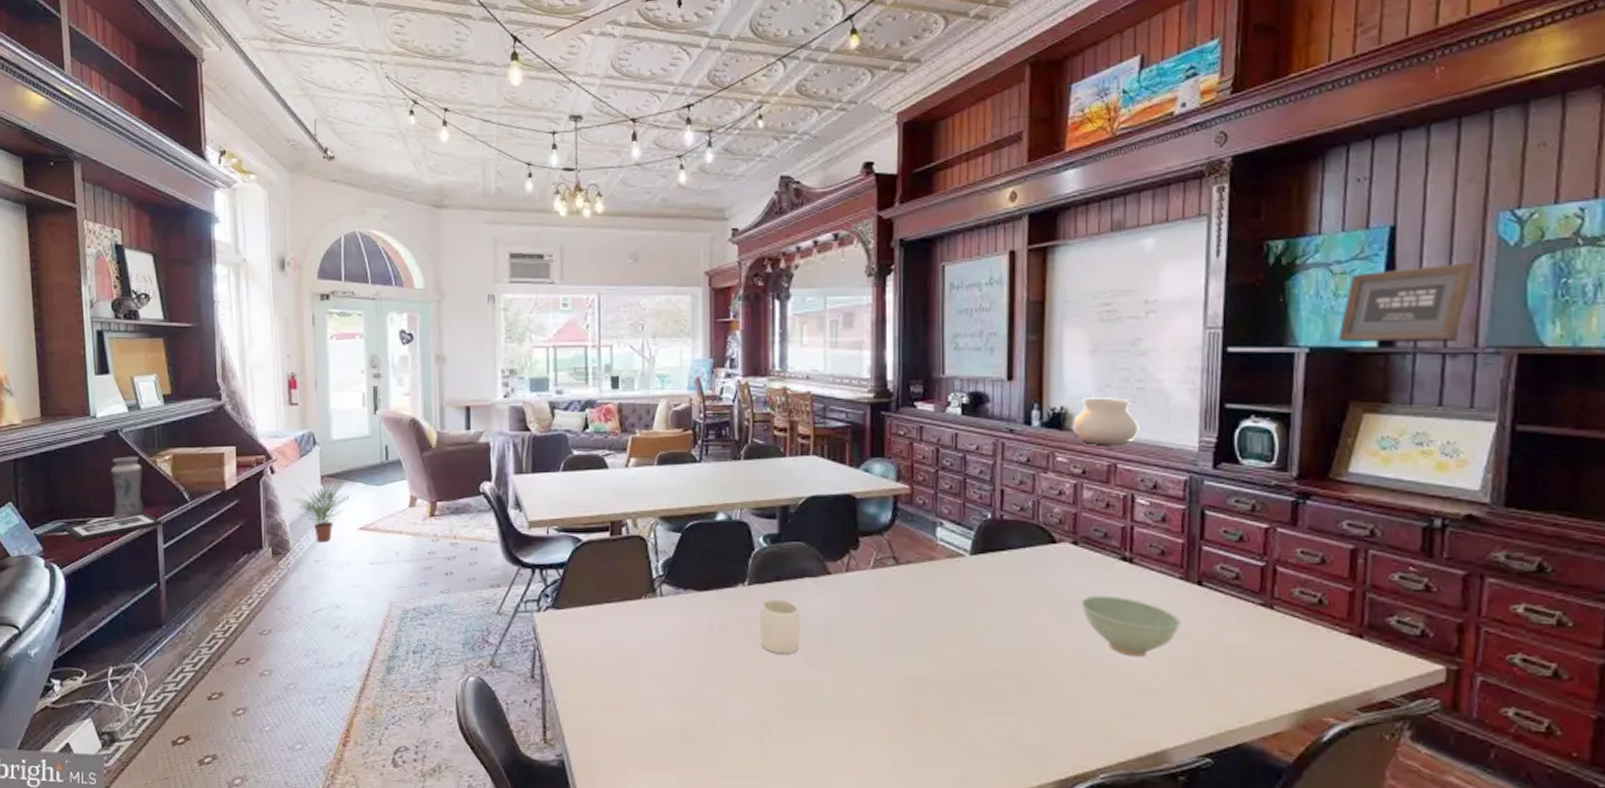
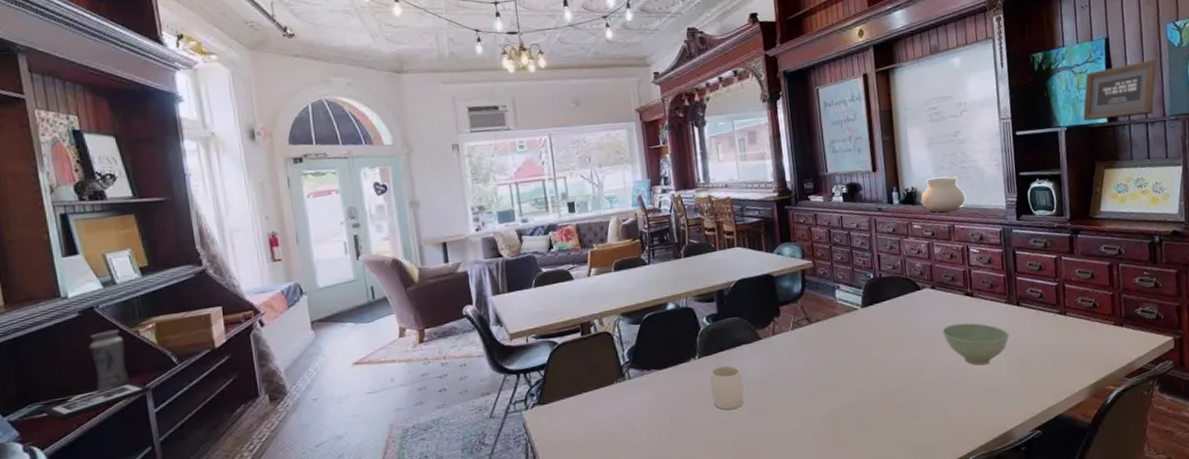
potted plant: present [291,475,349,543] -> none [283,318,341,382]

